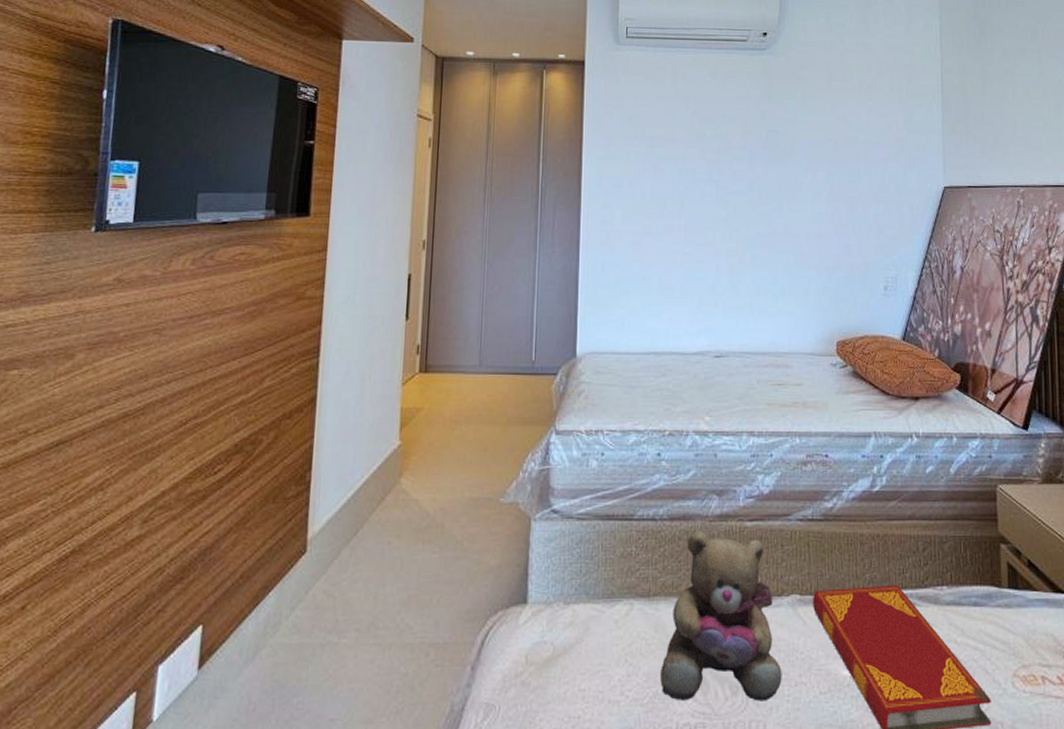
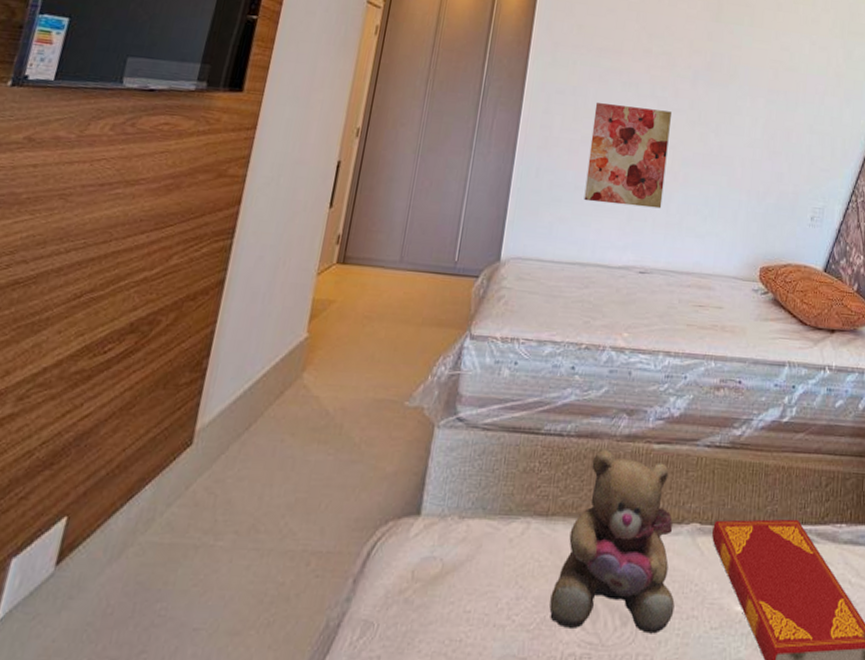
wall art: none [652,193,731,292] -> present [584,103,671,209]

